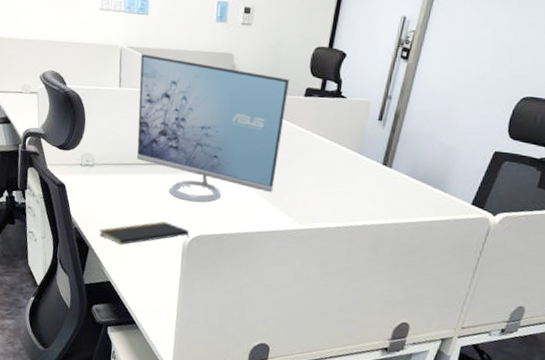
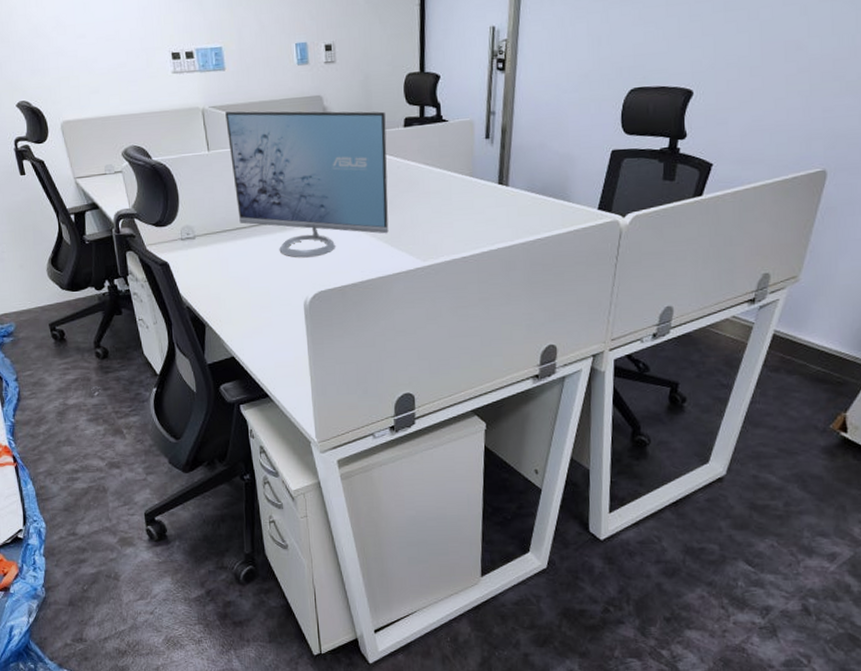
notepad: present [99,221,190,245] -> none [213,283,310,316]

